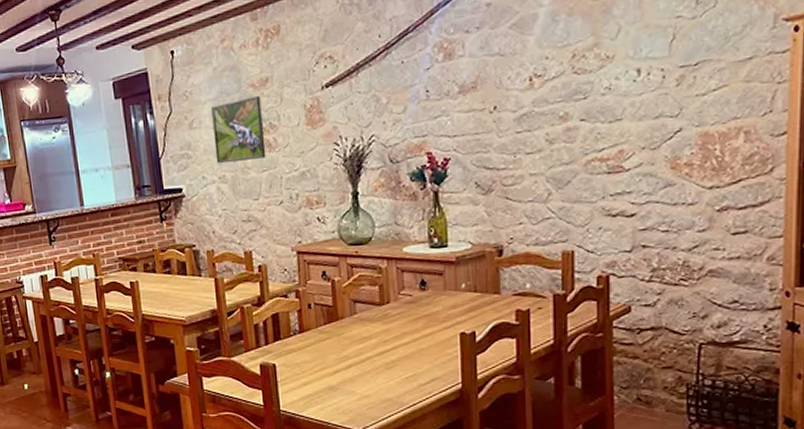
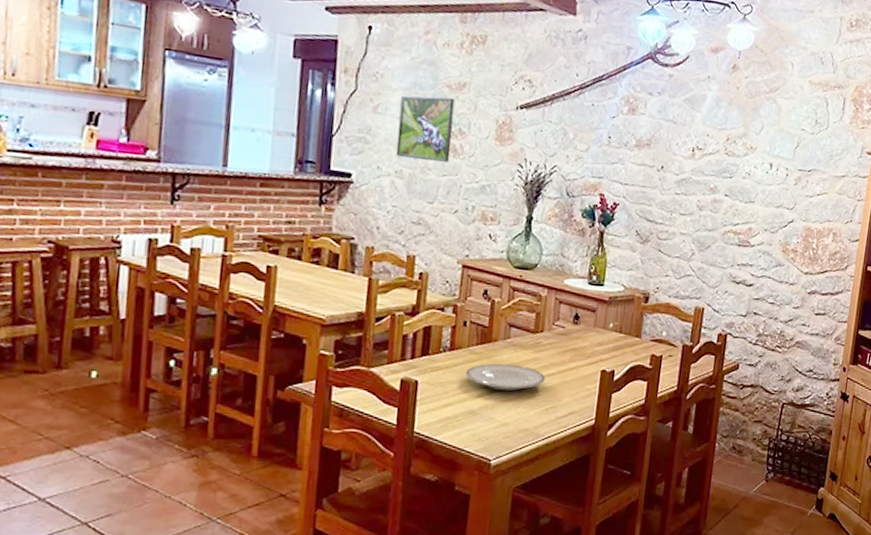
plate: none [319,338,400,364] -> present [465,363,545,391]

